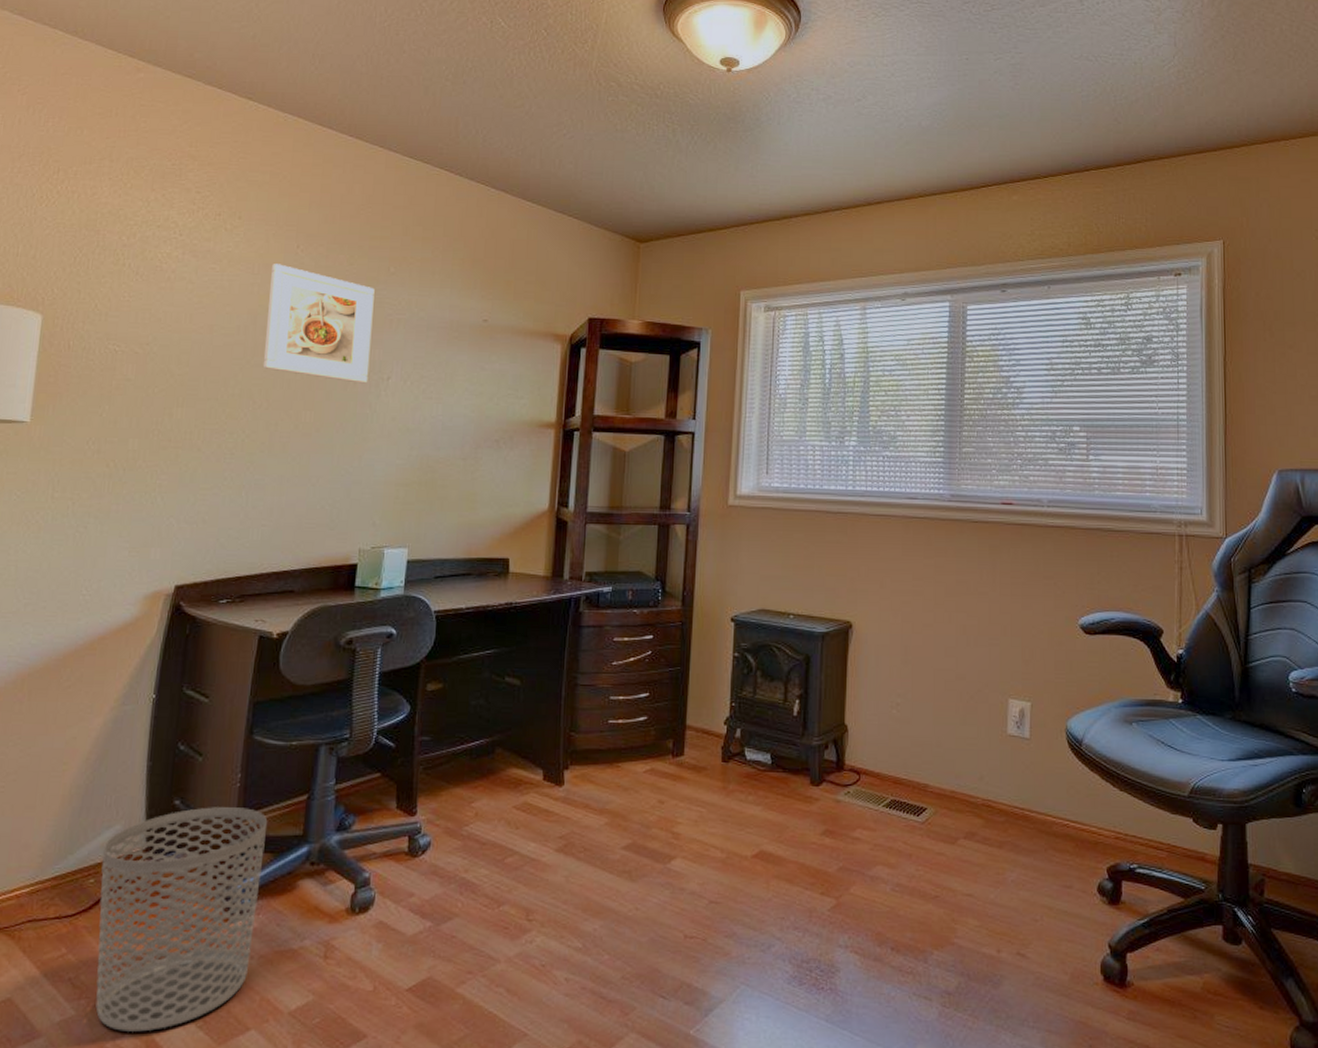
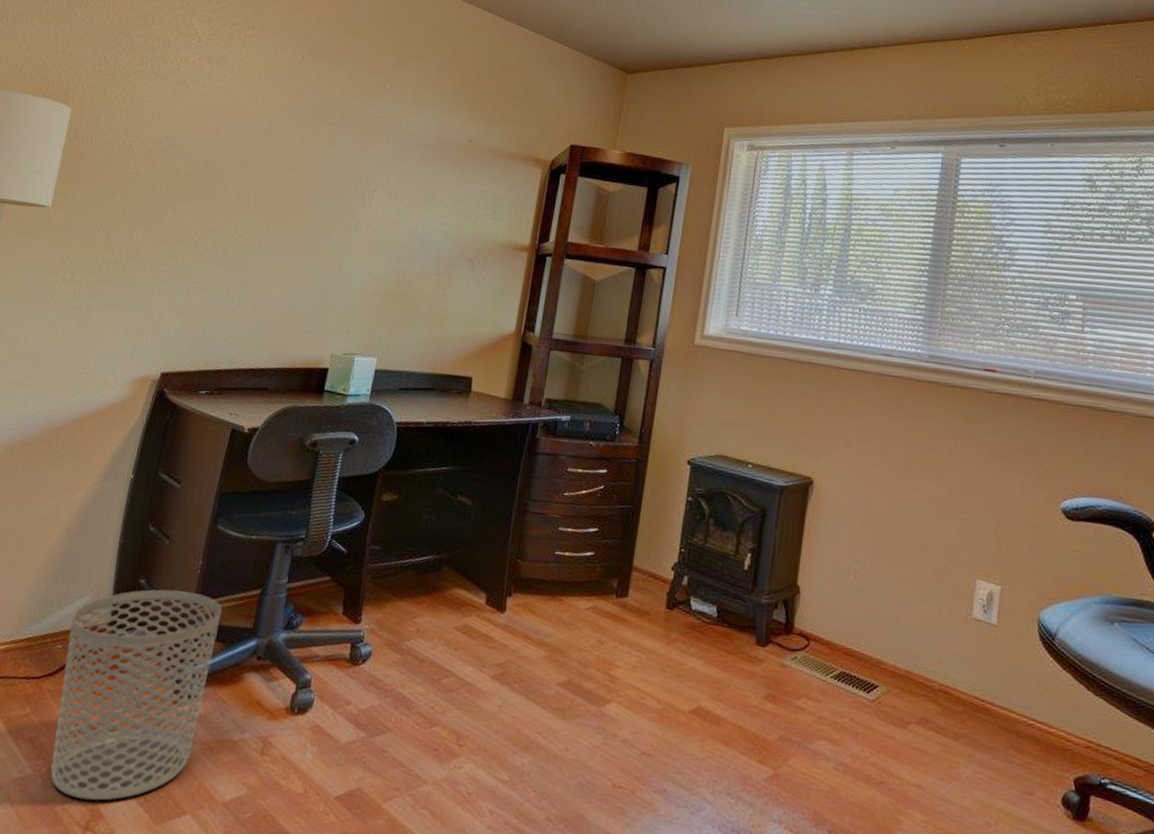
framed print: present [262,264,375,383] -> none [260,73,370,194]

